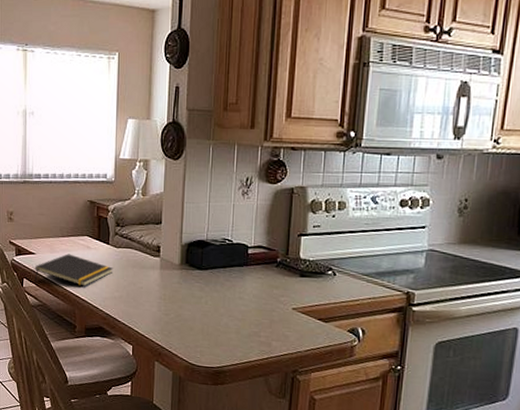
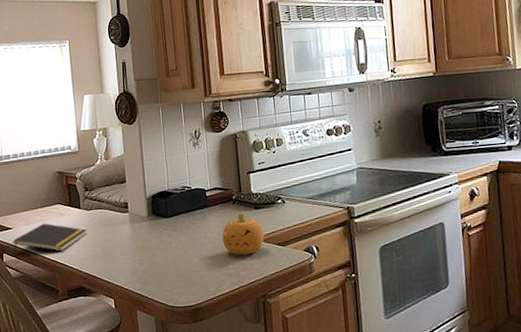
fruit: none [258,277,306,325] -> present [222,212,265,256]

